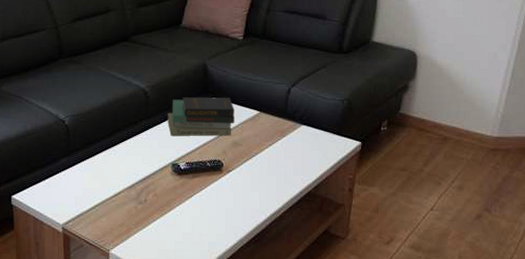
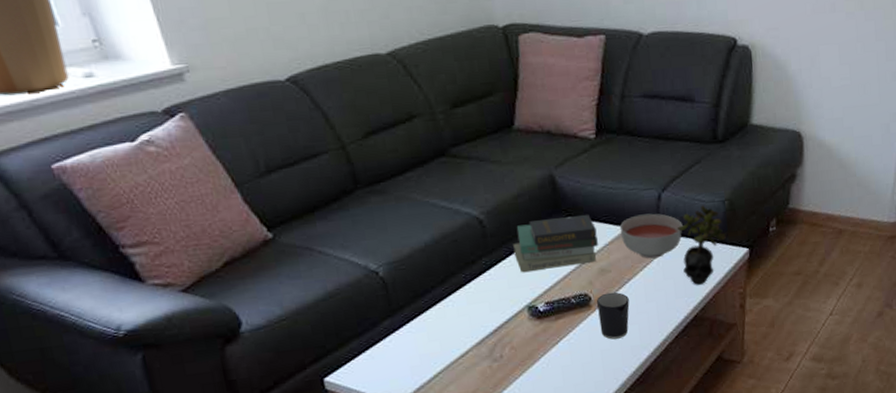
mug: none [227,162,254,201] -> present [597,292,630,340]
bowl: none [253,103,306,140] -> present [619,213,683,259]
succulent plant: none [301,101,342,167] -> present [677,205,726,285]

